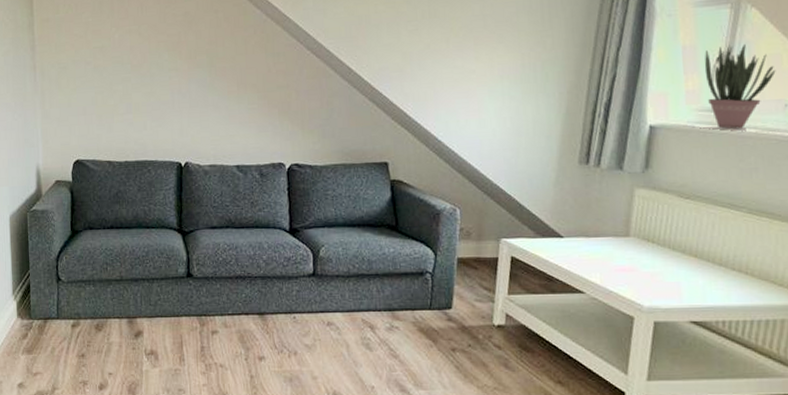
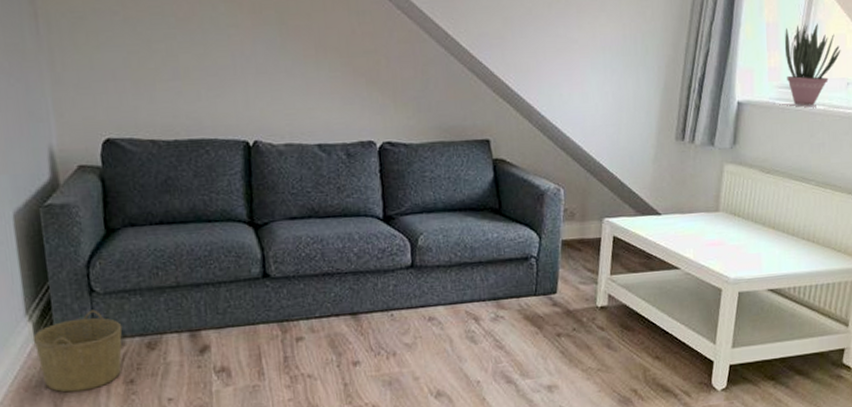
basket: none [16,294,79,360] -> present [33,309,123,393]

